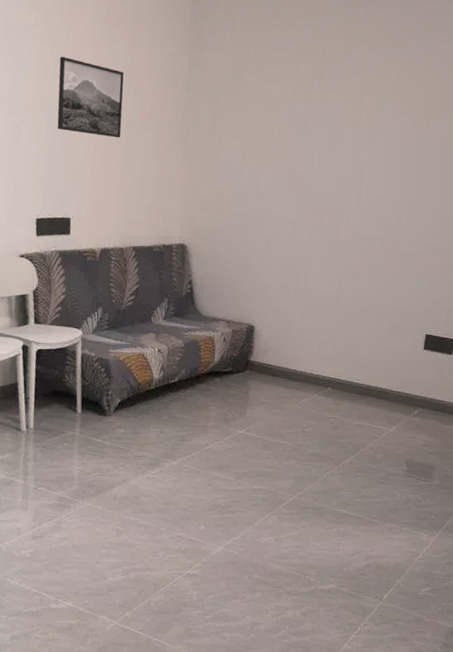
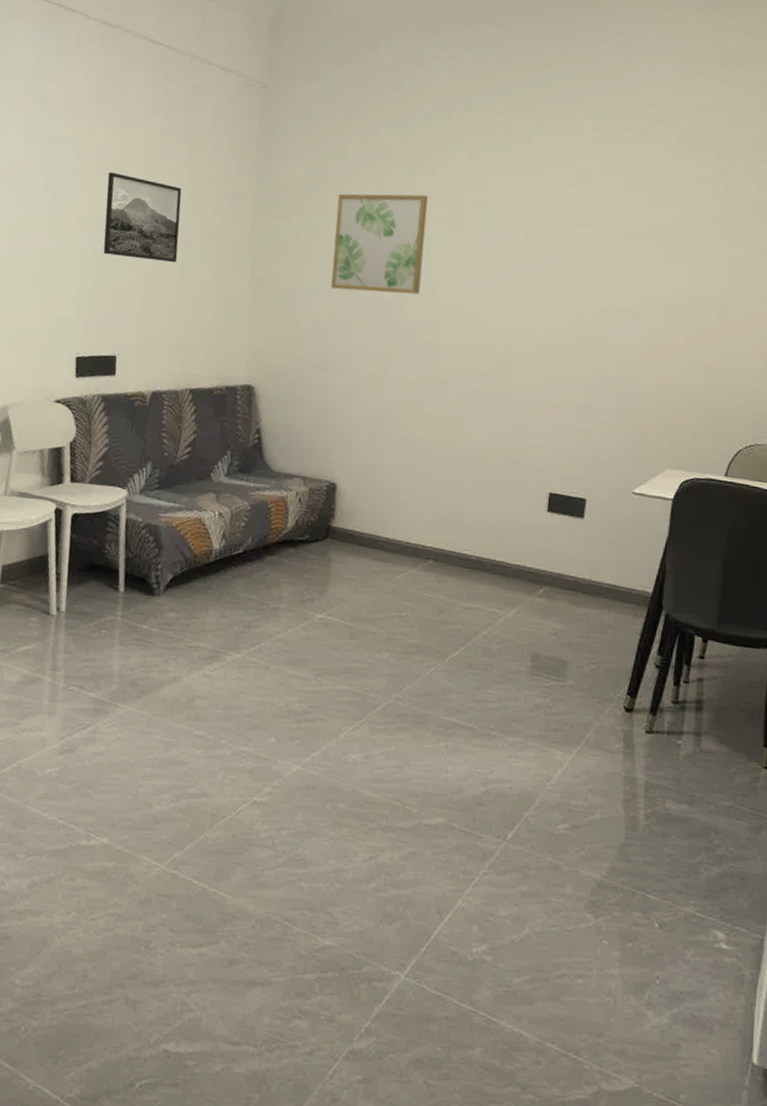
wall art: none [251,80,335,169] -> present [331,193,429,295]

